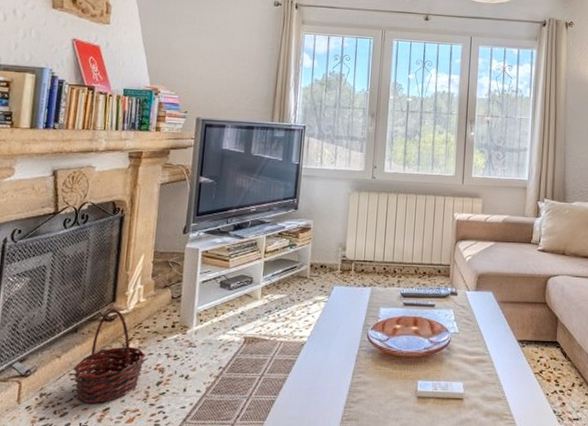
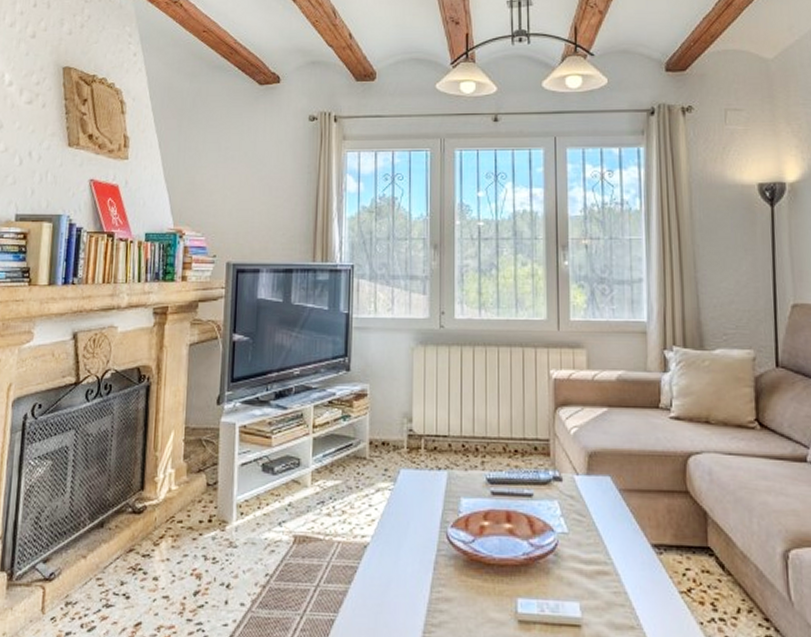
basket: present [73,309,146,403] -> none [100,499,181,616]

